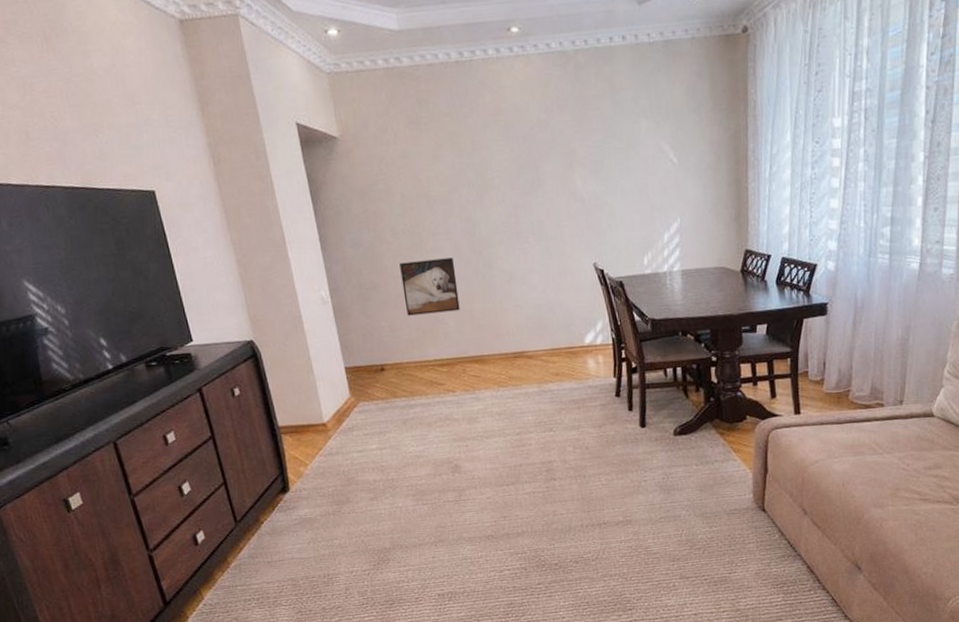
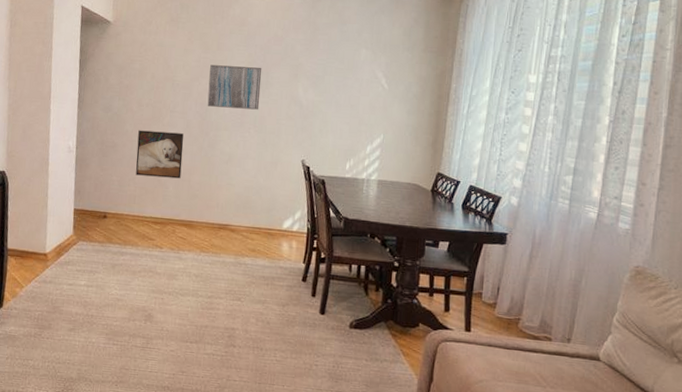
wall art: none [468,163,535,221] -> present [207,65,262,110]

